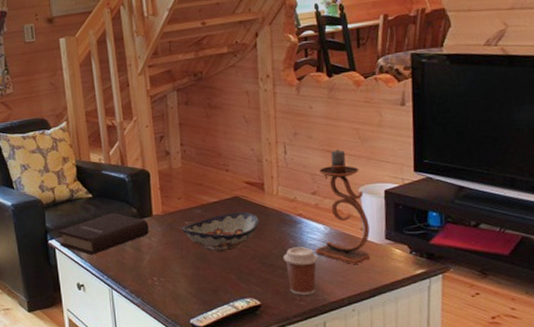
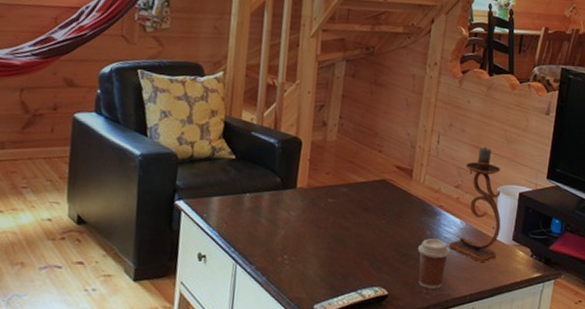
book: present [59,213,149,256] -> none [187,179,291,224]
decorative bowl: present [181,211,259,252] -> none [323,195,402,235]

